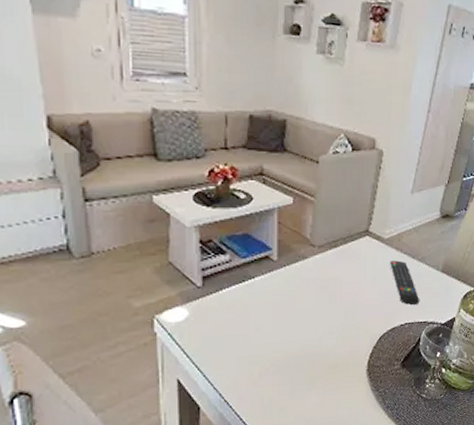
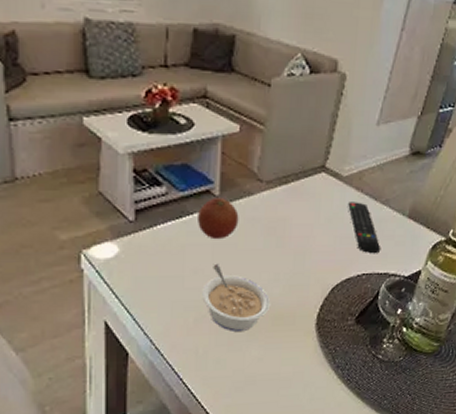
fruit: none [259,262,295,299] -> present [198,198,239,238]
legume: none [265,321,327,381] -> present [202,263,271,331]

